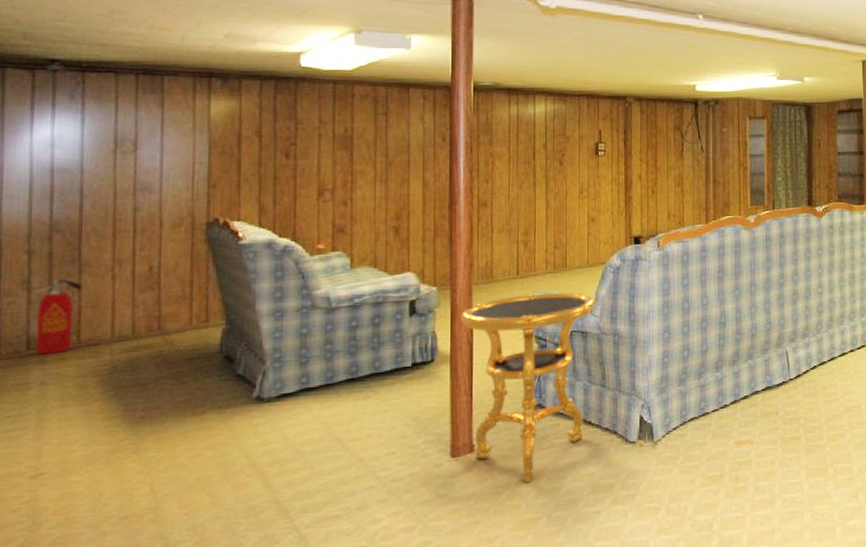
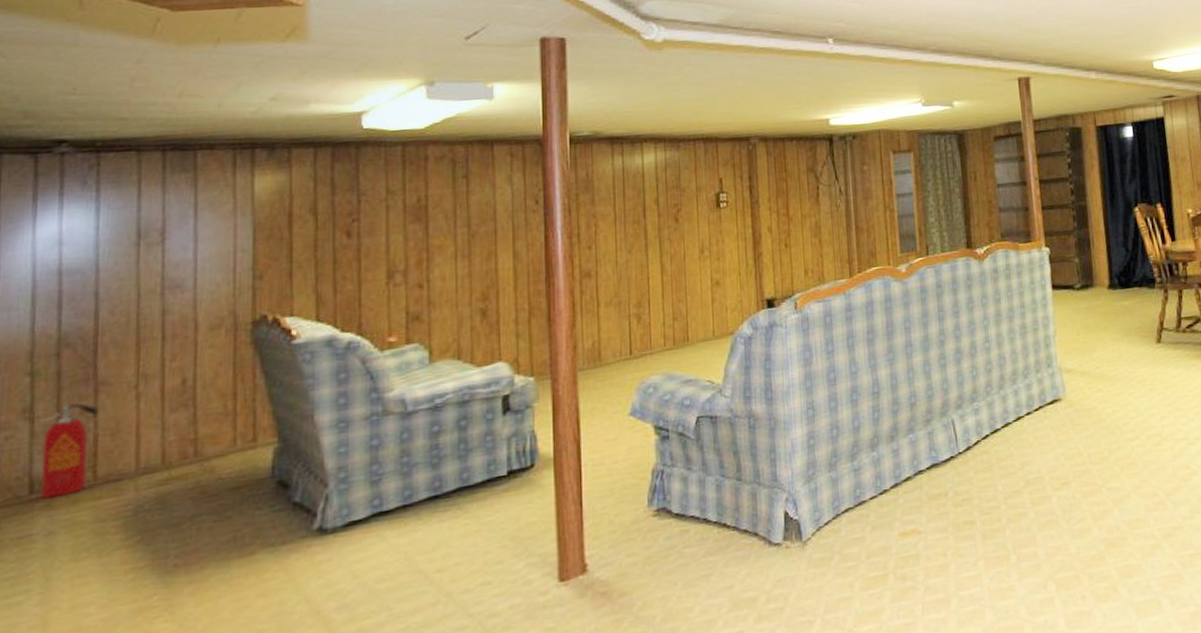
side table: present [460,292,595,483] -> none [564,371,725,605]

